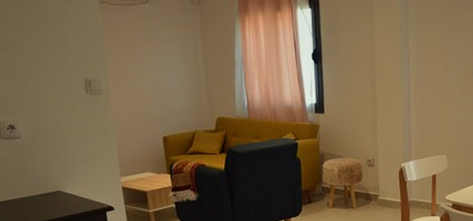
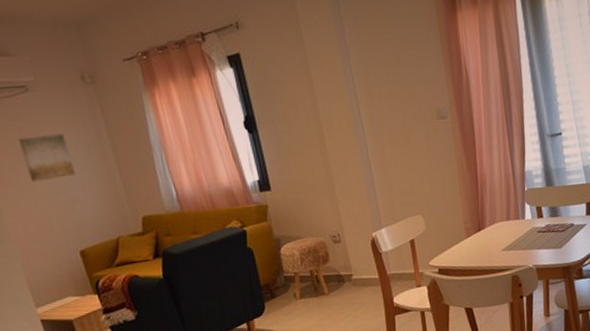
wall art: none [133,38,171,76] -> present [19,133,75,183]

